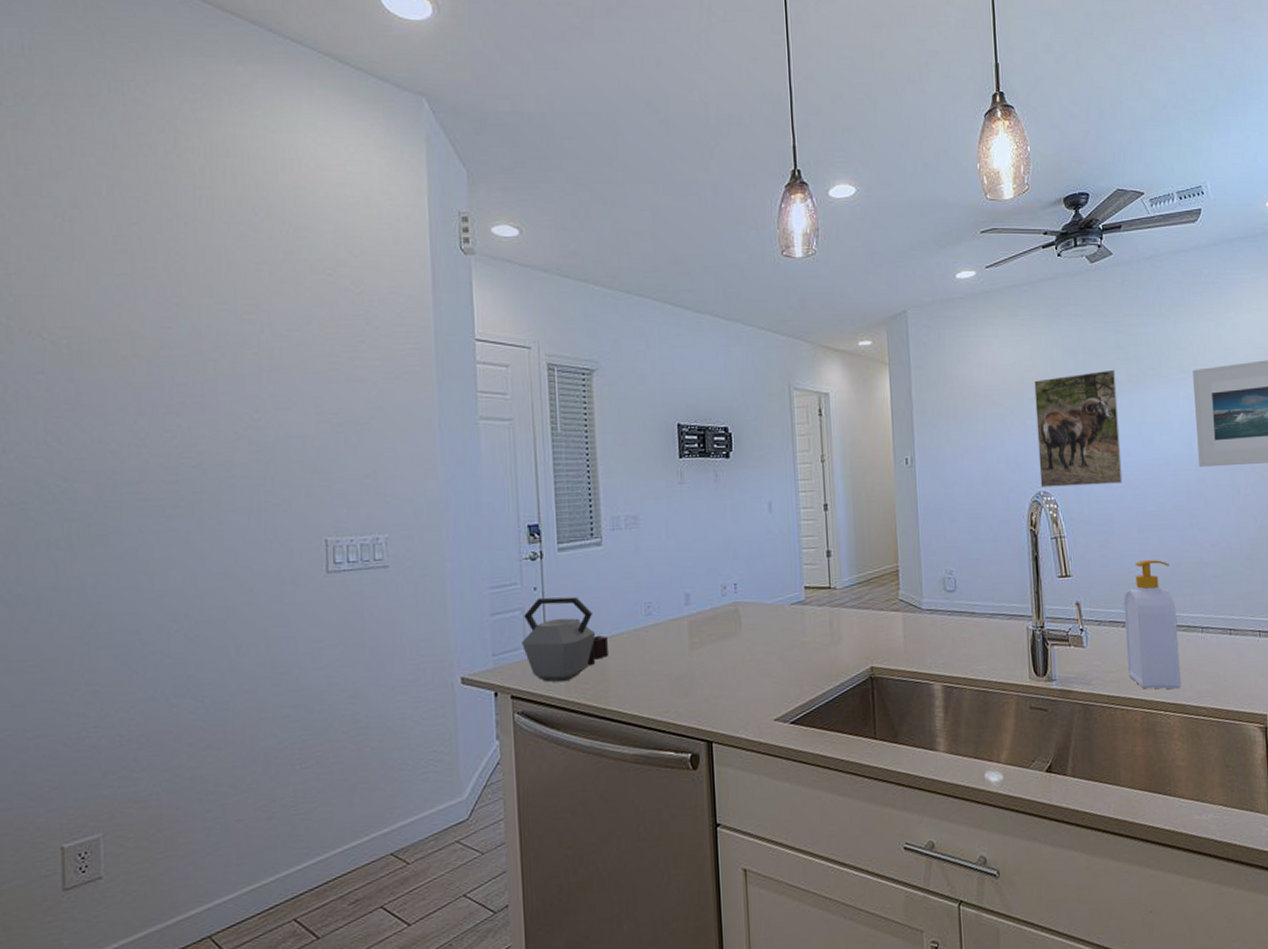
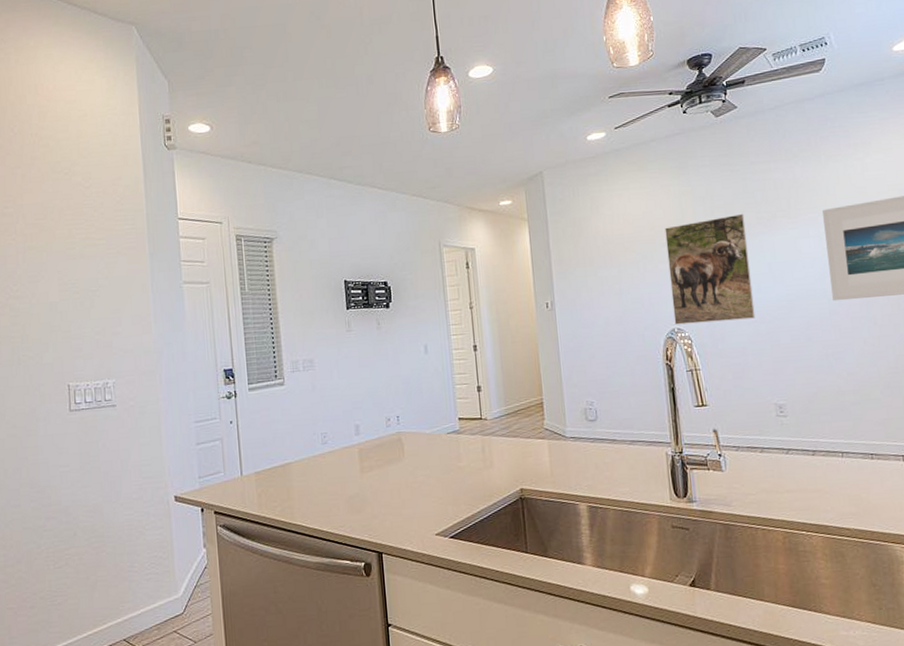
kettle: present [522,596,608,683] -> none [222,428,292,501]
soap bottle: present [1123,559,1181,689] -> none [760,388,823,511]

